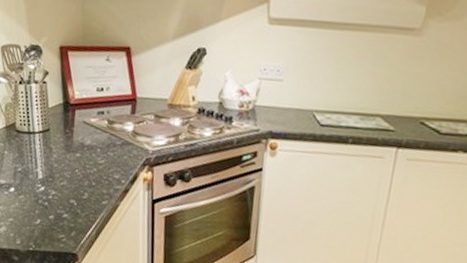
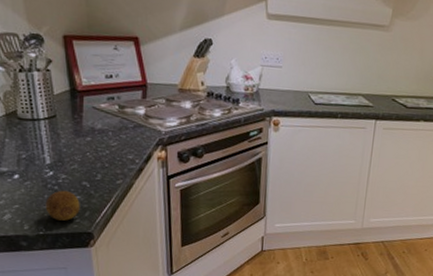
fruit: none [36,206,67,239] -> present [45,190,80,221]

